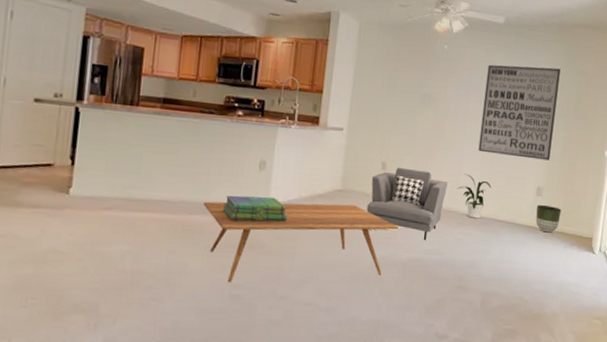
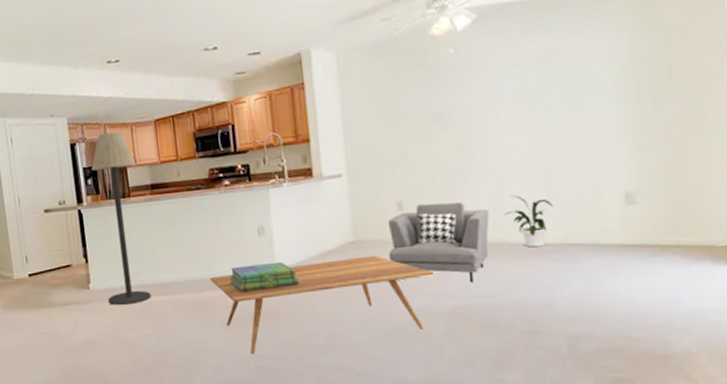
floor lamp: none [88,34,153,218] -> present [91,131,151,306]
wall art: present [478,64,561,161] -> none [516,32,638,166]
planter: present [535,204,562,233] -> none [628,213,673,250]

